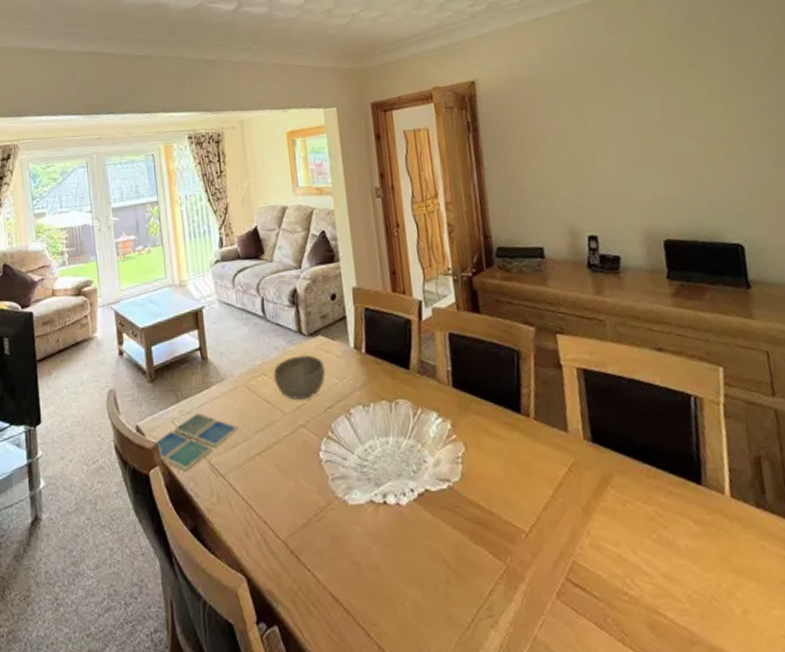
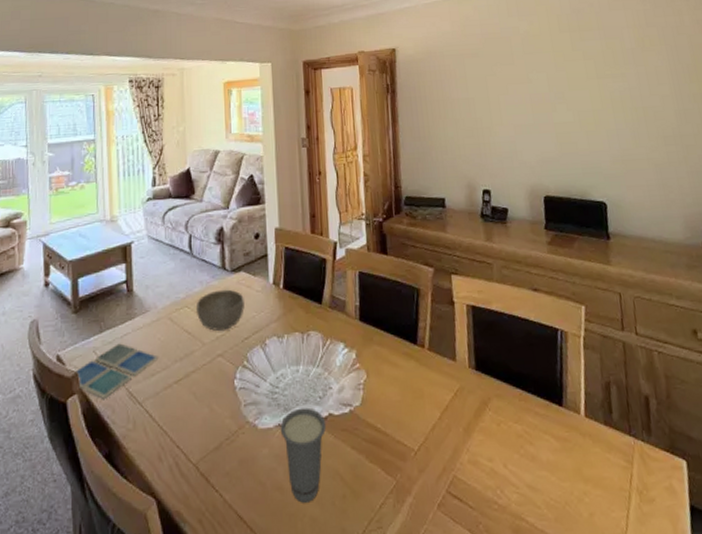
cup: none [372,482,424,586] -> present [280,407,327,503]

